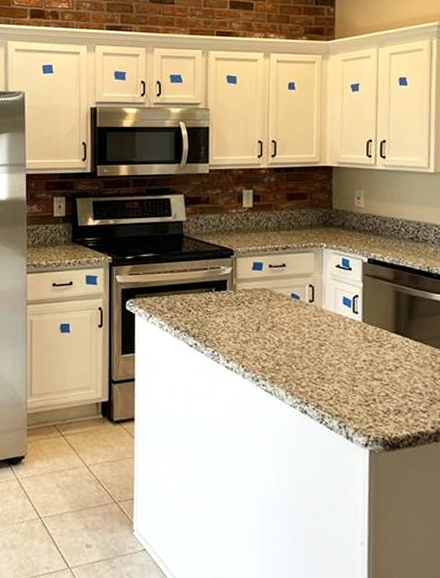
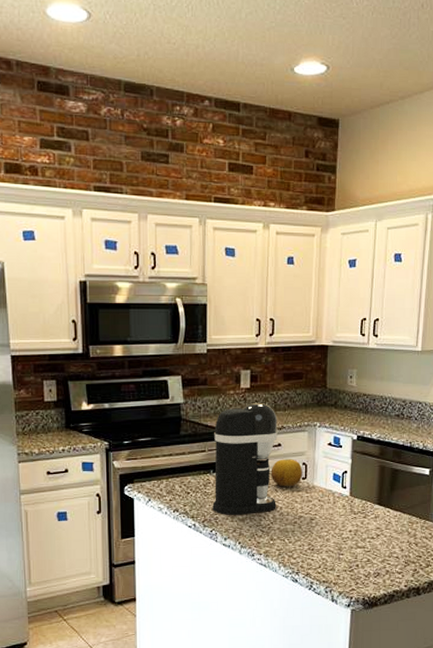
coffee maker: none [214,221,282,336] -> present [212,402,278,515]
fruit: none [275,280,310,309] -> present [271,459,303,487]

